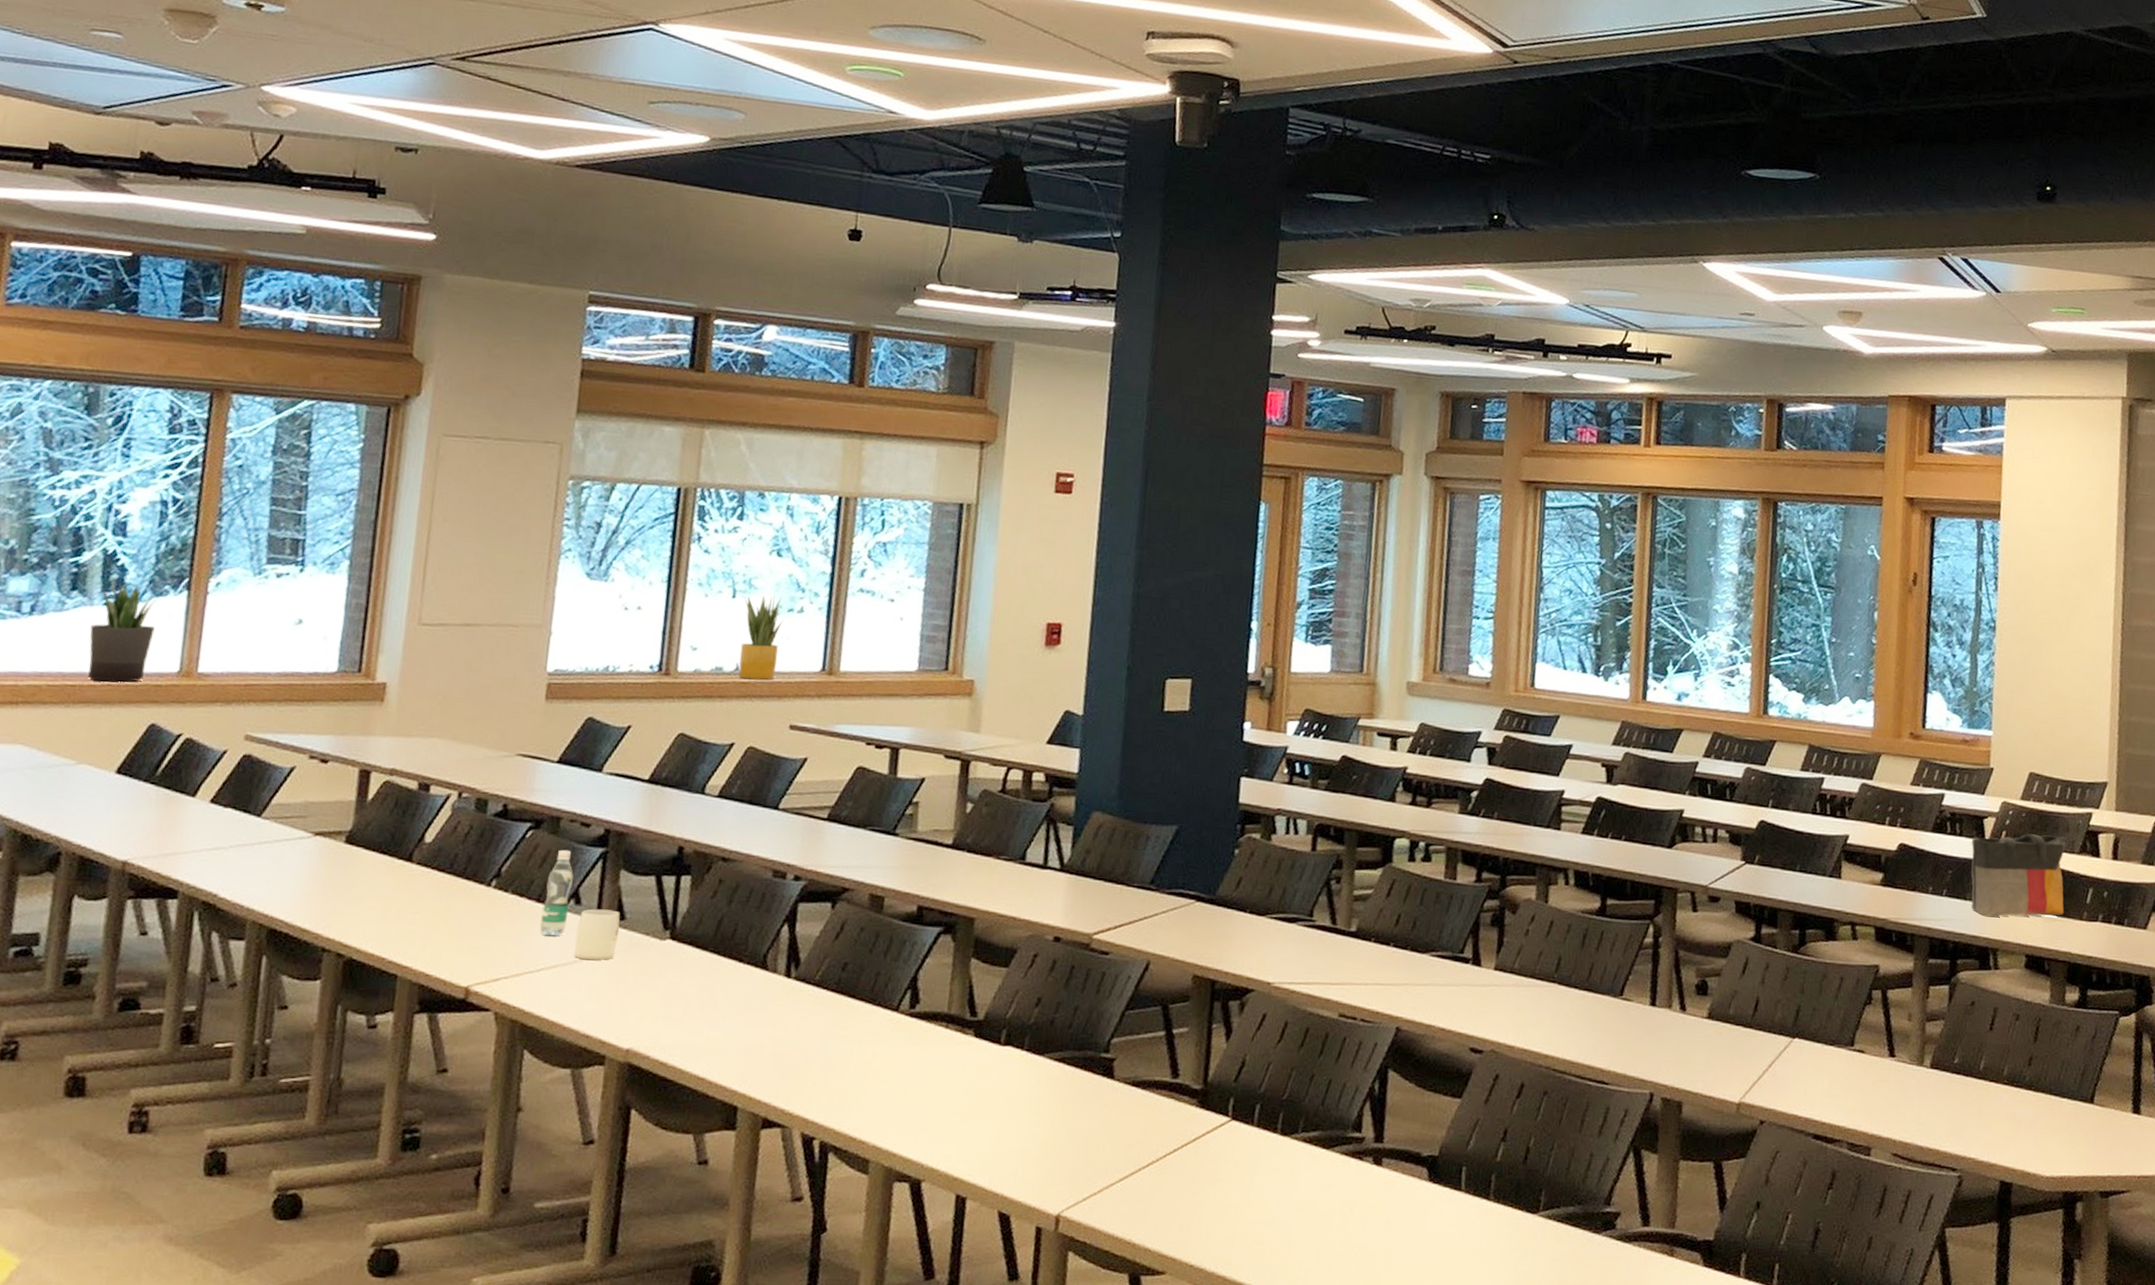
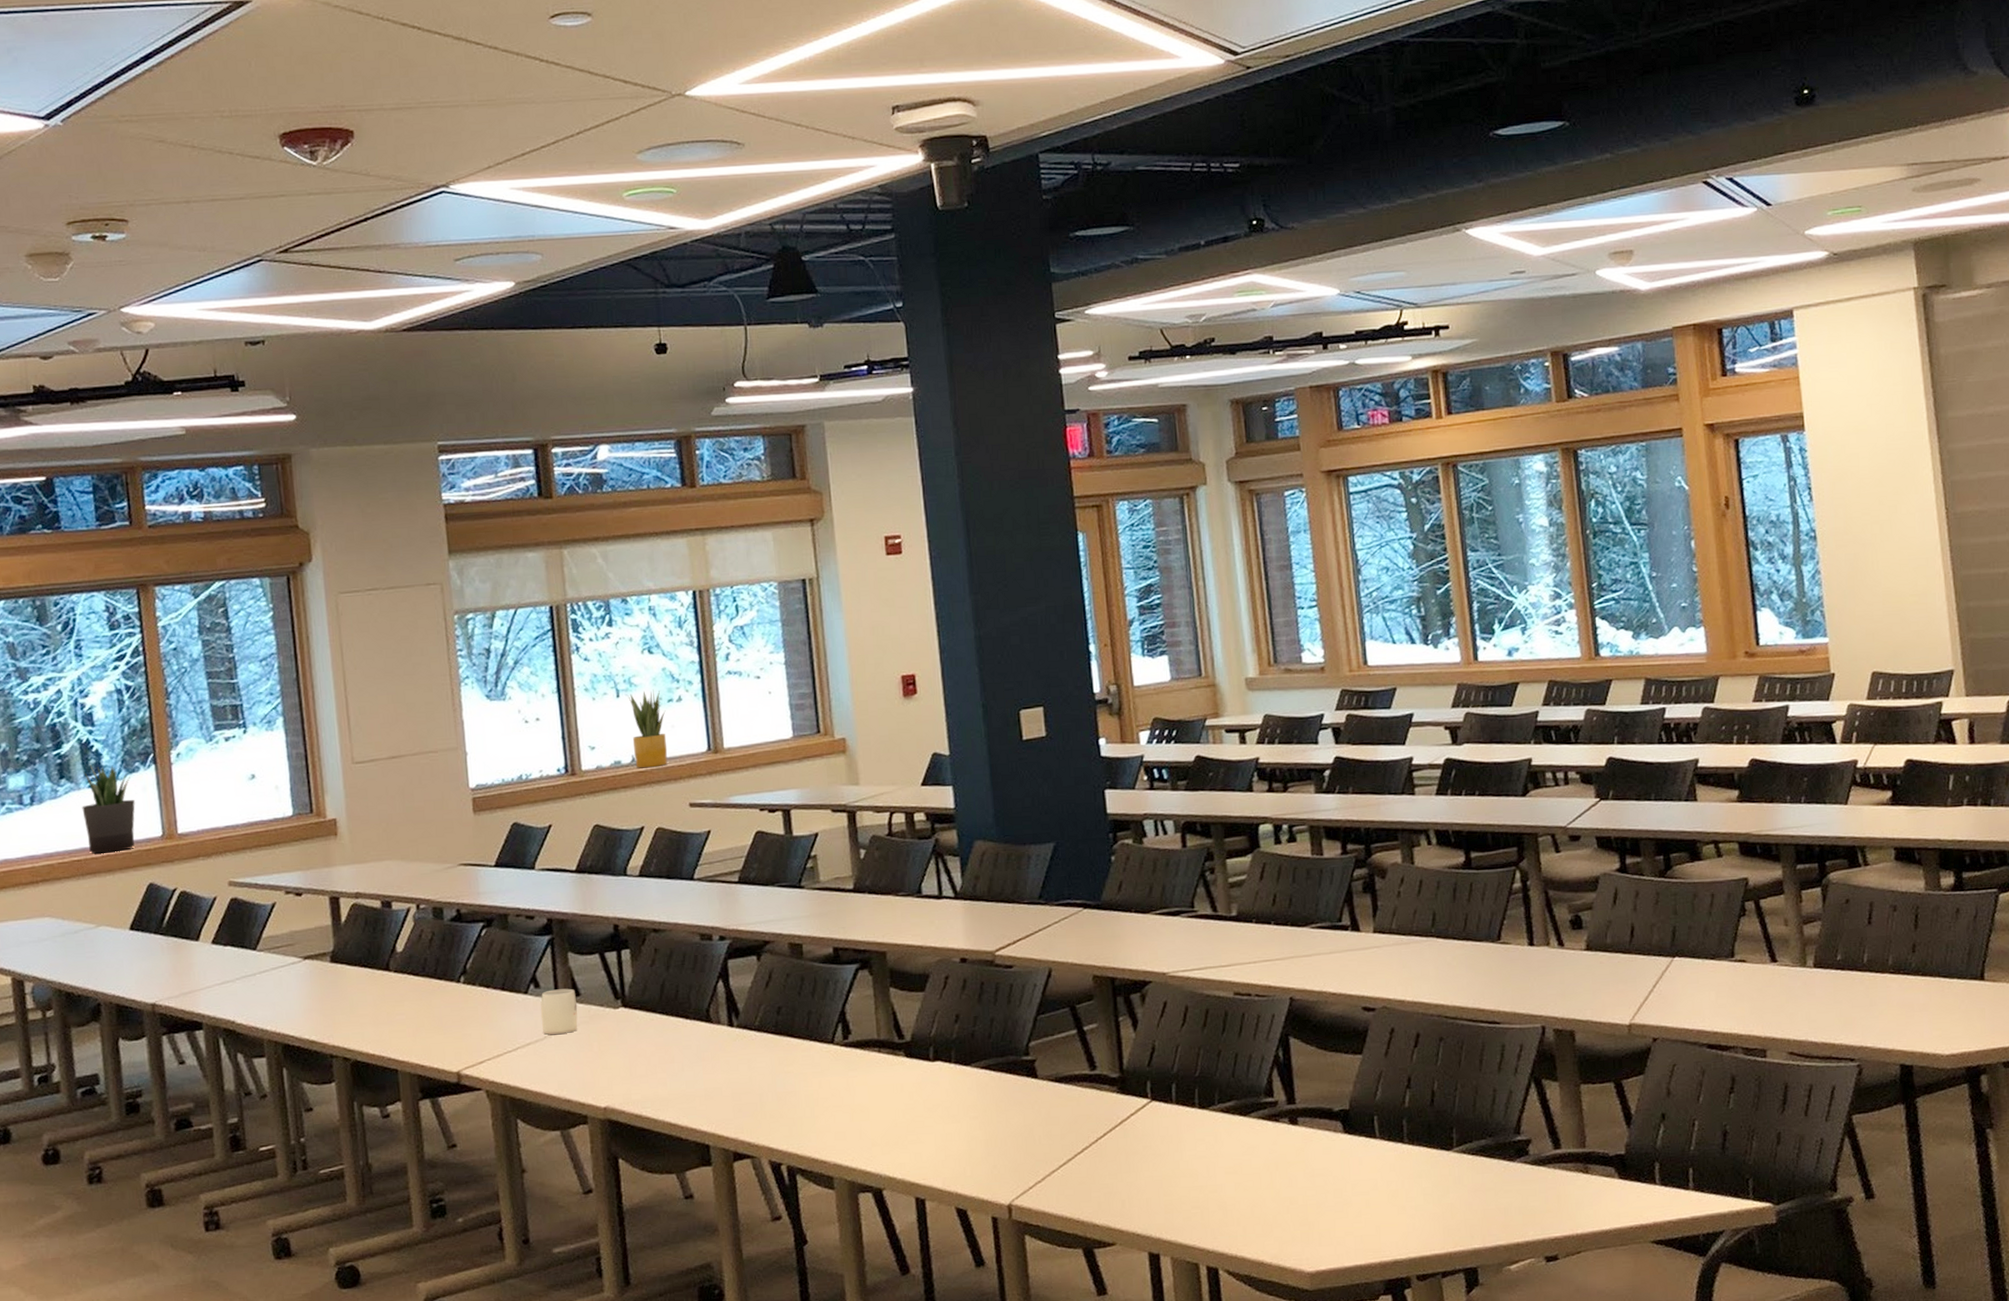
bottle: present [540,849,573,937] -> none [507,941,531,1019]
tote bag: present [1971,834,2068,917] -> none [1822,729,1927,816]

